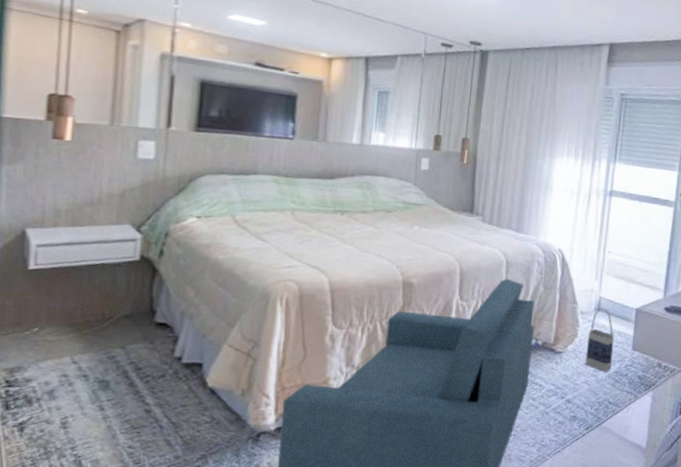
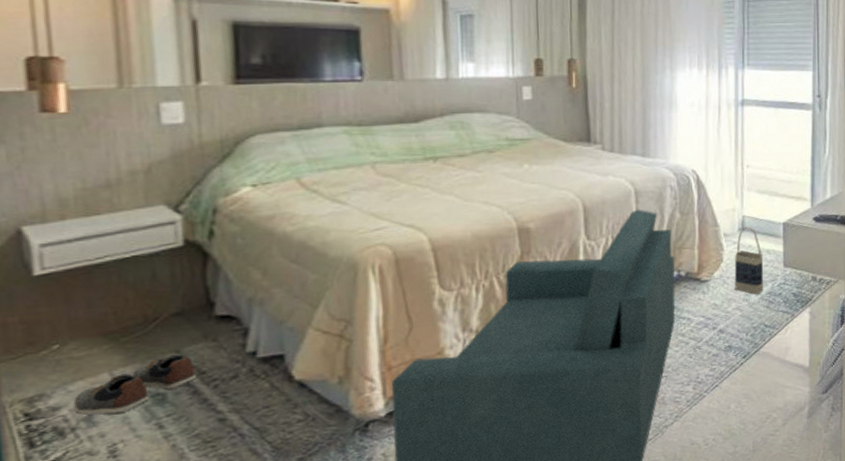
shoe: none [42,349,135,393] -> present [74,354,198,415]

